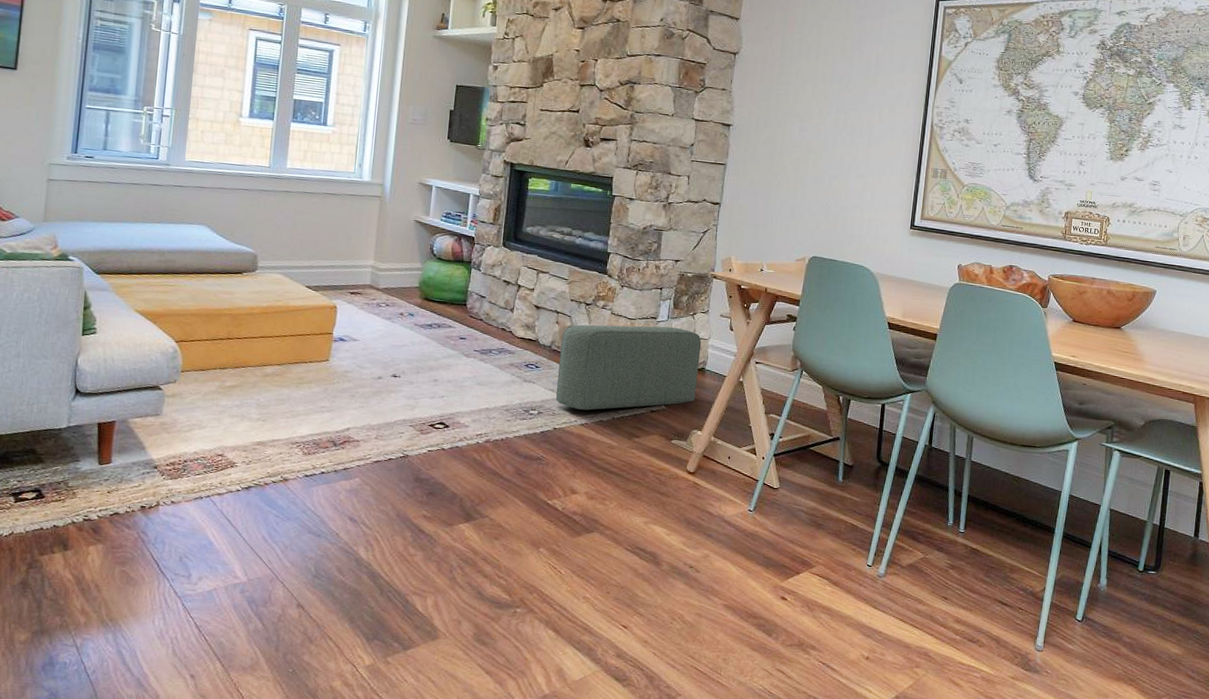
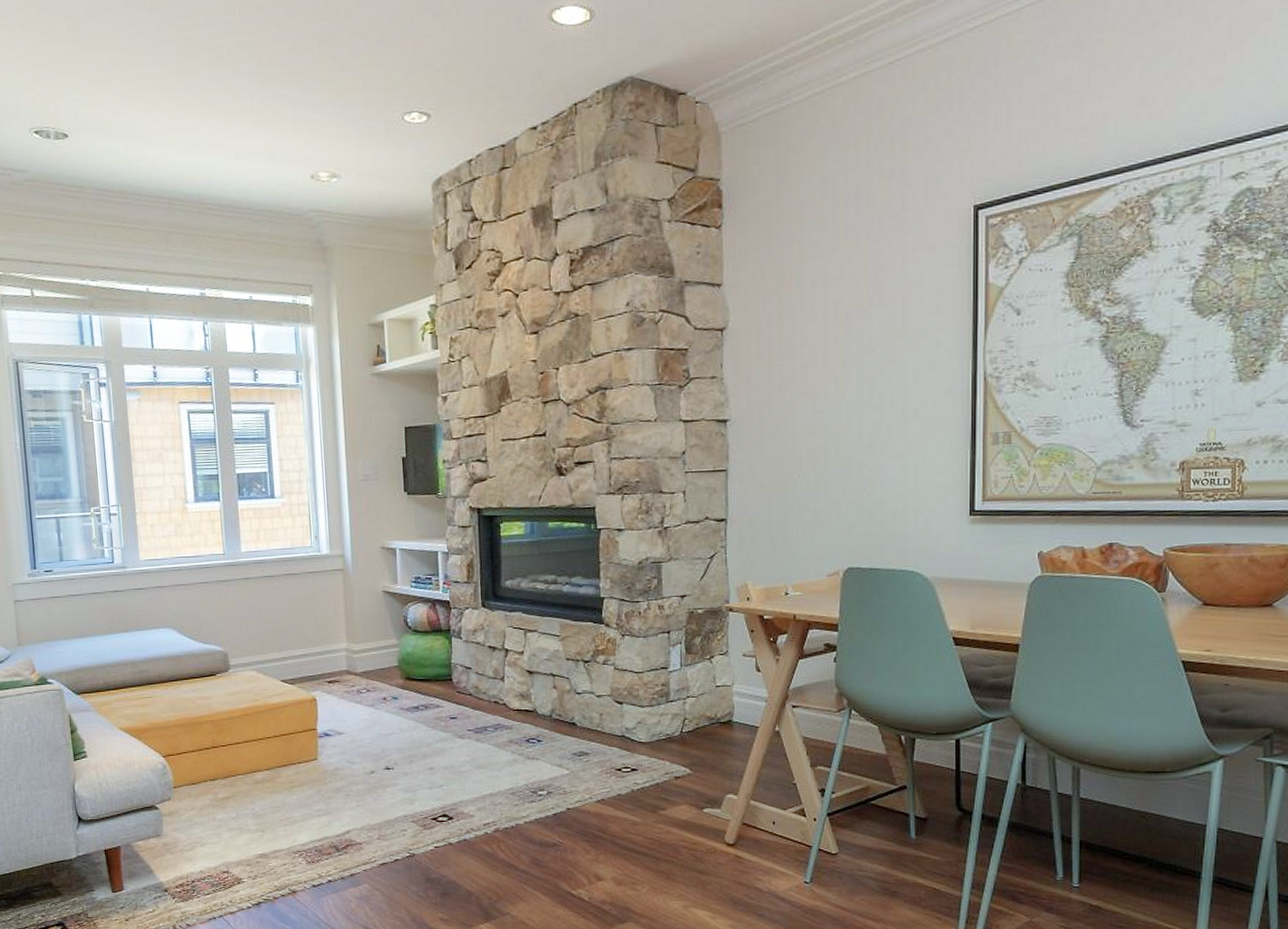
pouf: present [555,324,702,410] -> none [561,676,725,784]

